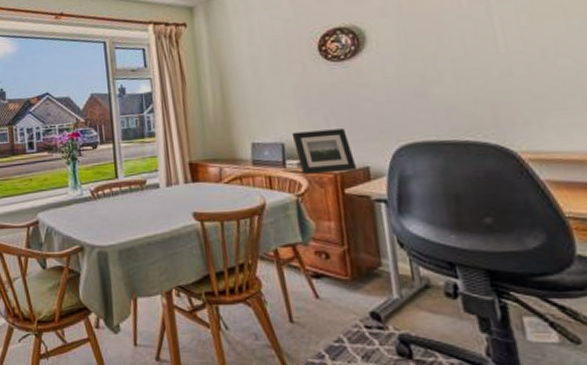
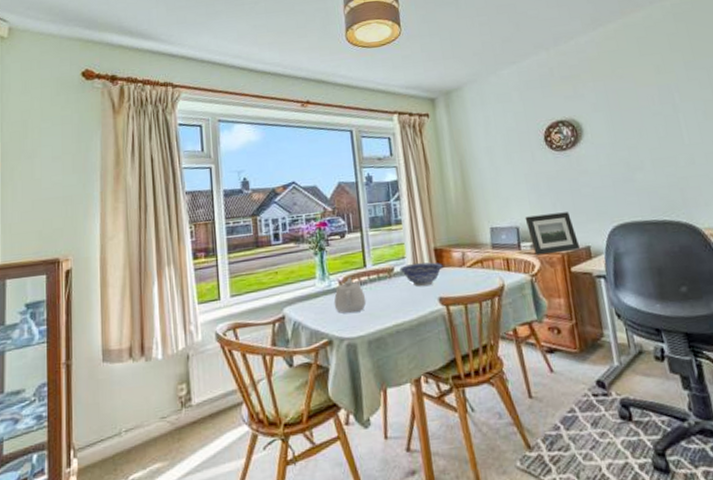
teapot: none [85,187,118,222] -> present [333,277,367,314]
decorative bowl: none [152,176,199,201] -> present [399,262,443,287]

